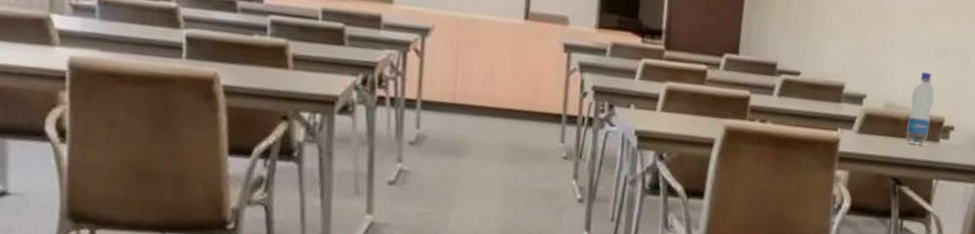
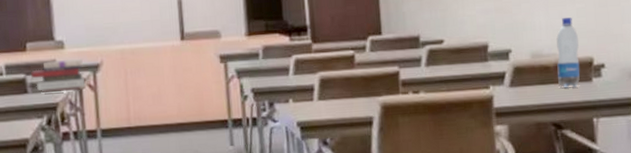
books: none [351,14,412,53] -> present [31,59,86,93]

